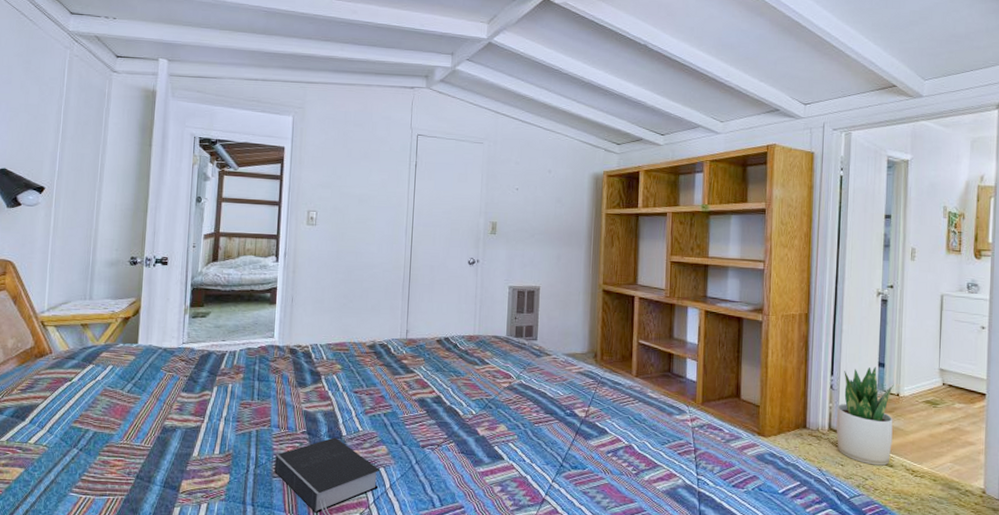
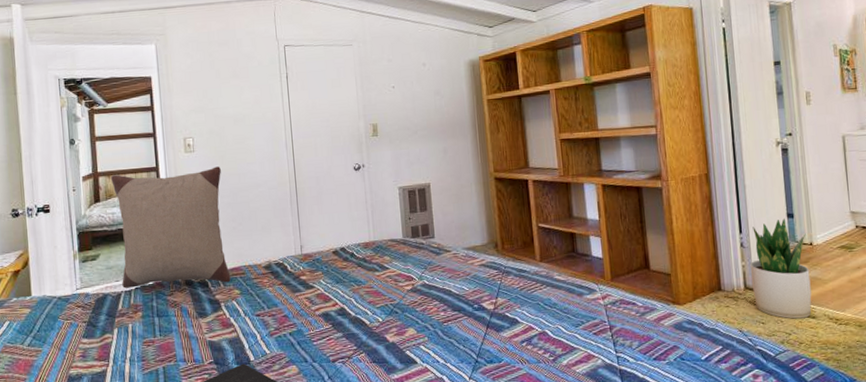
pillow: none [228,237,340,357] -> present [110,166,231,289]

